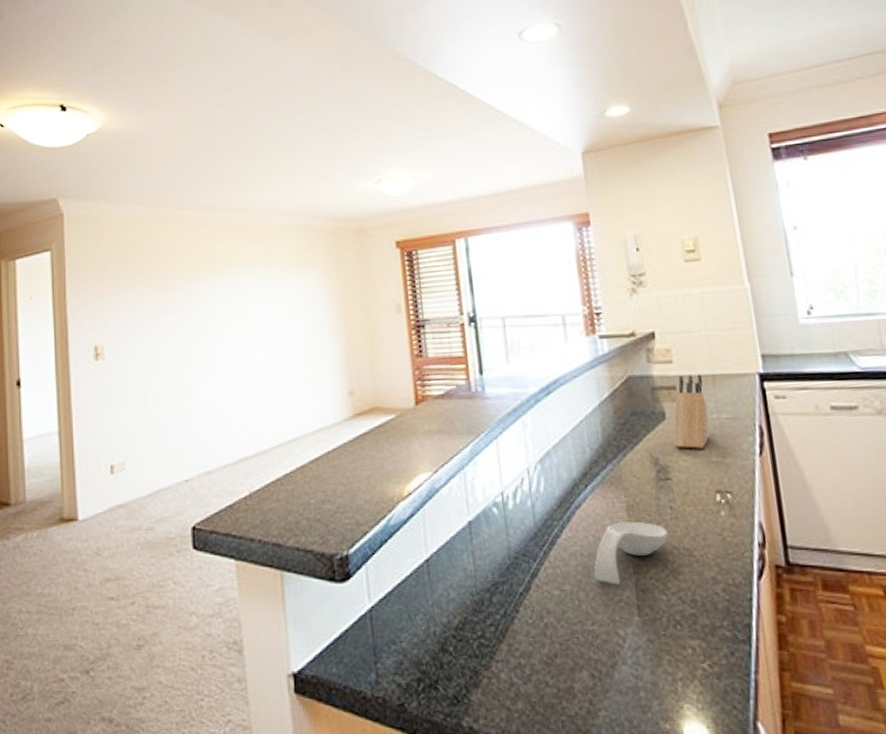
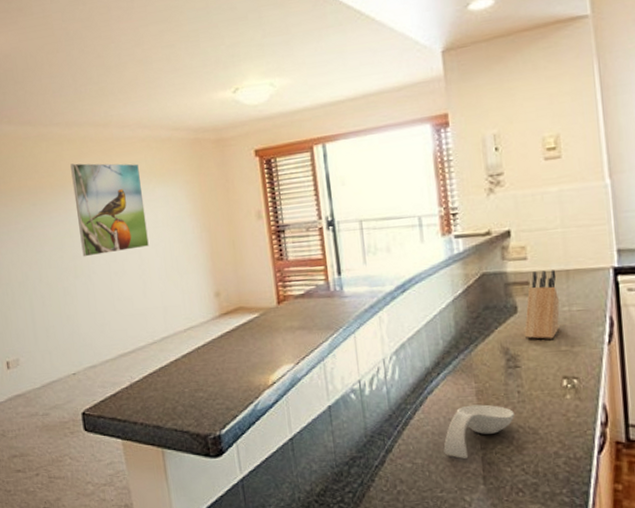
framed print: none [202,248,280,348] -> present [70,163,149,257]

